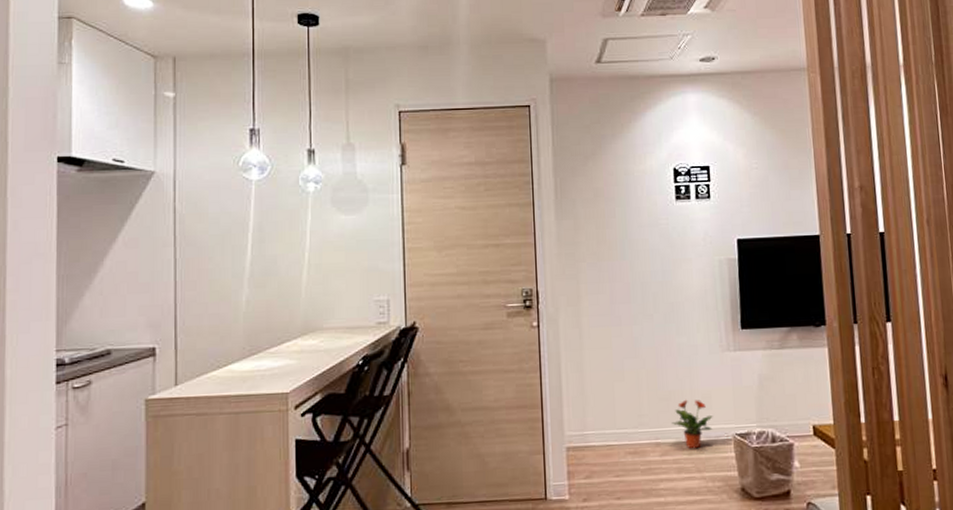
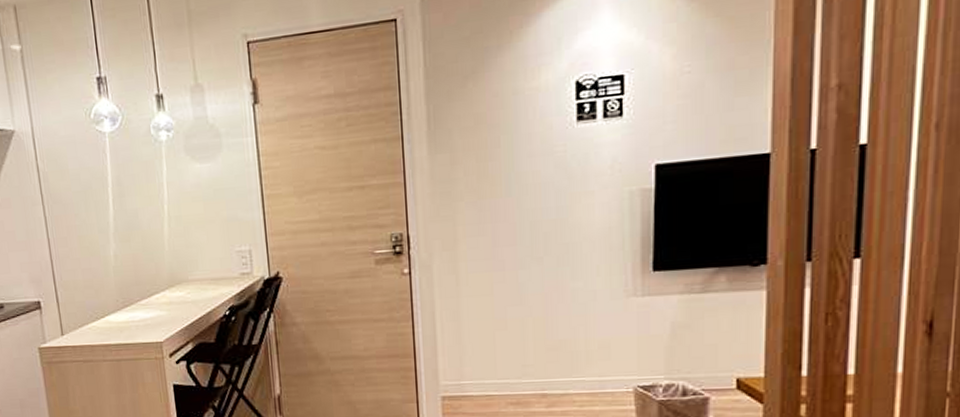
potted plant: present [672,399,713,449] -> none [561,349,611,401]

